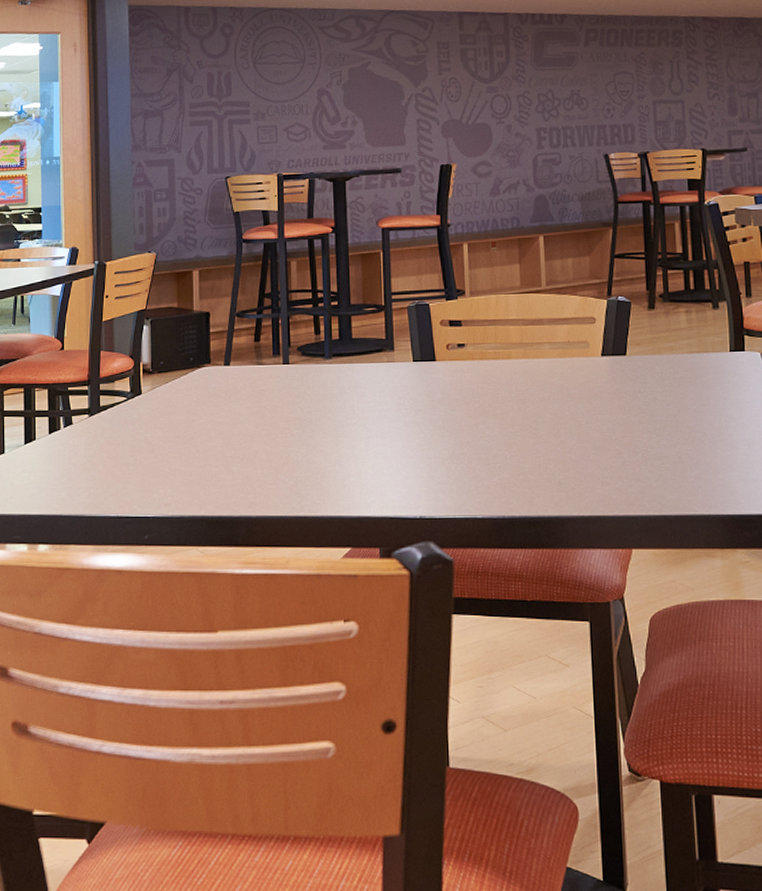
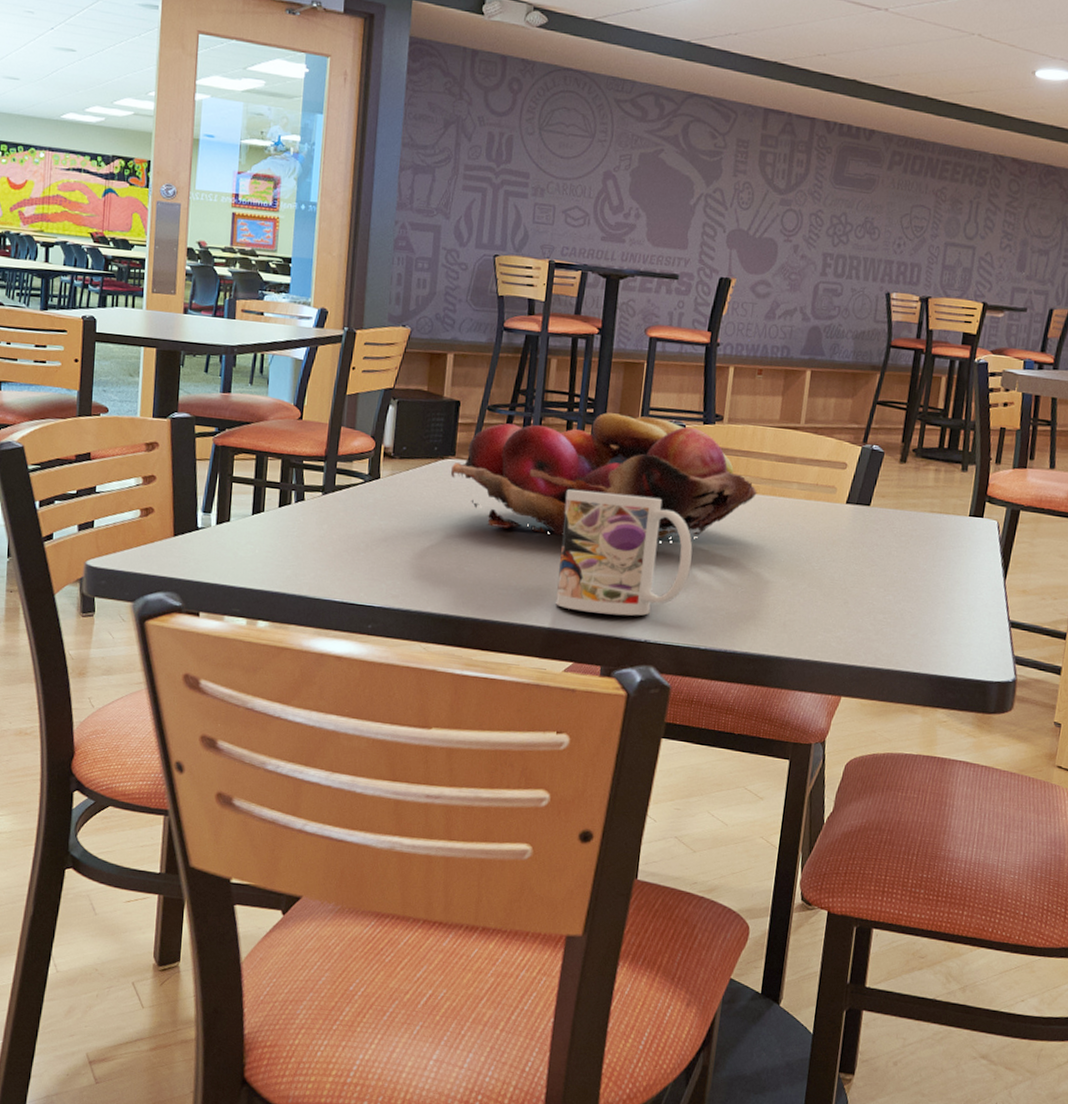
fruit basket: none [208,301,510,425] -> present [450,412,757,543]
mug: none [322,376,455,496] -> present [556,489,693,616]

